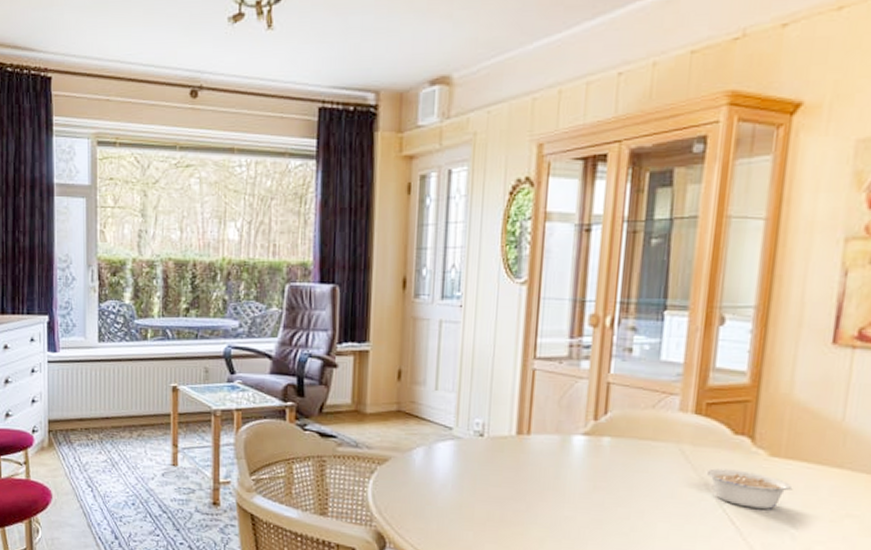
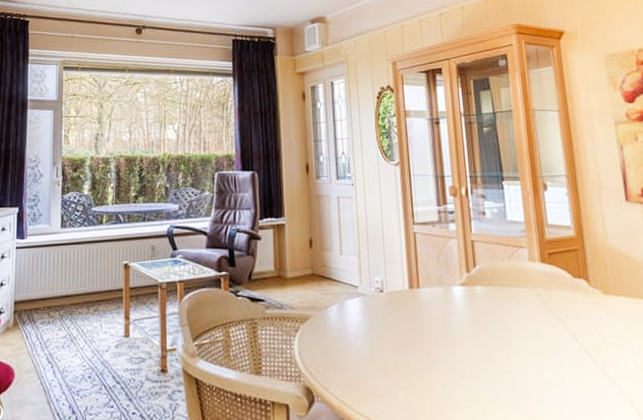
legume: present [706,468,793,509] -> none [559,308,627,340]

